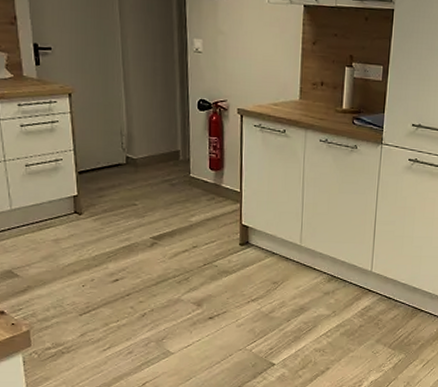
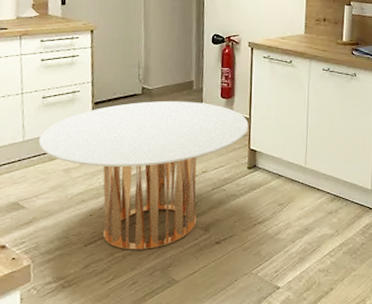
round table: none [26,171,240,321] -> present [38,100,249,250]

